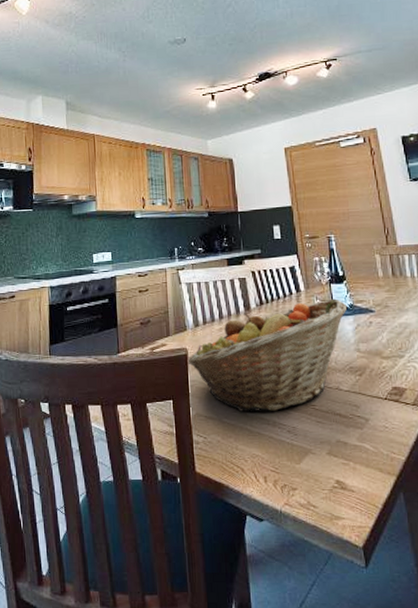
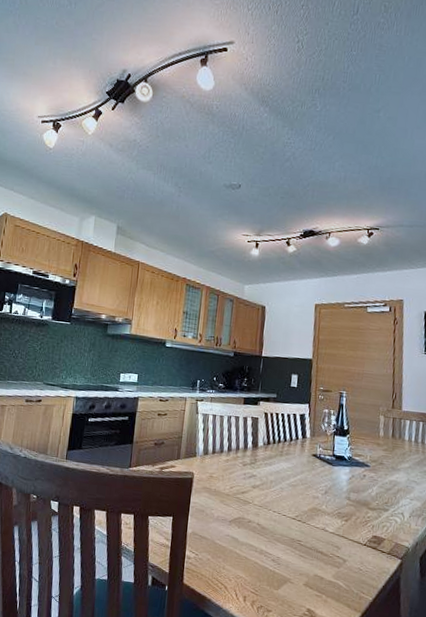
fruit basket: present [187,298,347,411] -> none [192,448,345,541]

